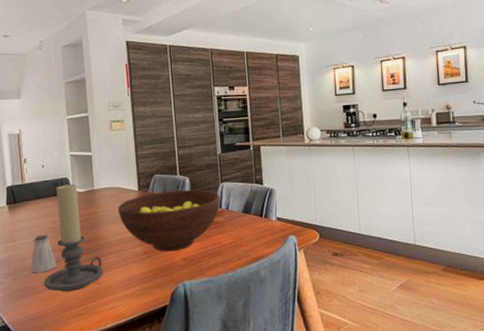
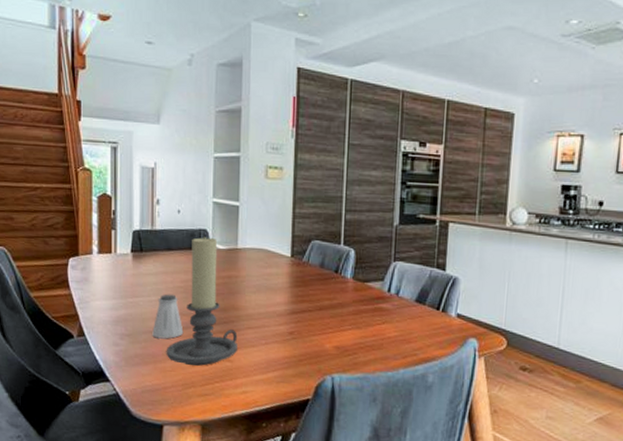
fruit bowl: present [117,189,220,252] -> none [263,262,390,337]

